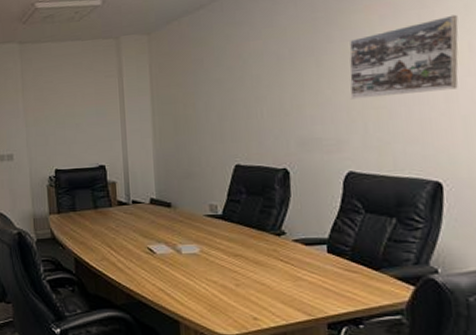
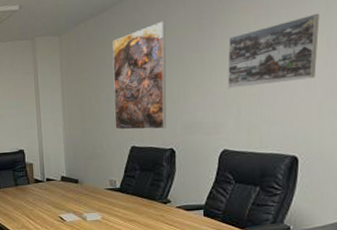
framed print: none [211,19,278,146] -> present [112,20,167,130]

